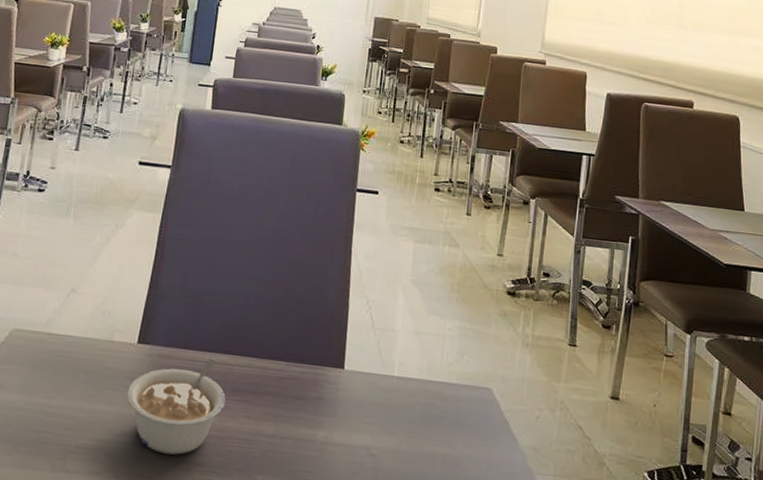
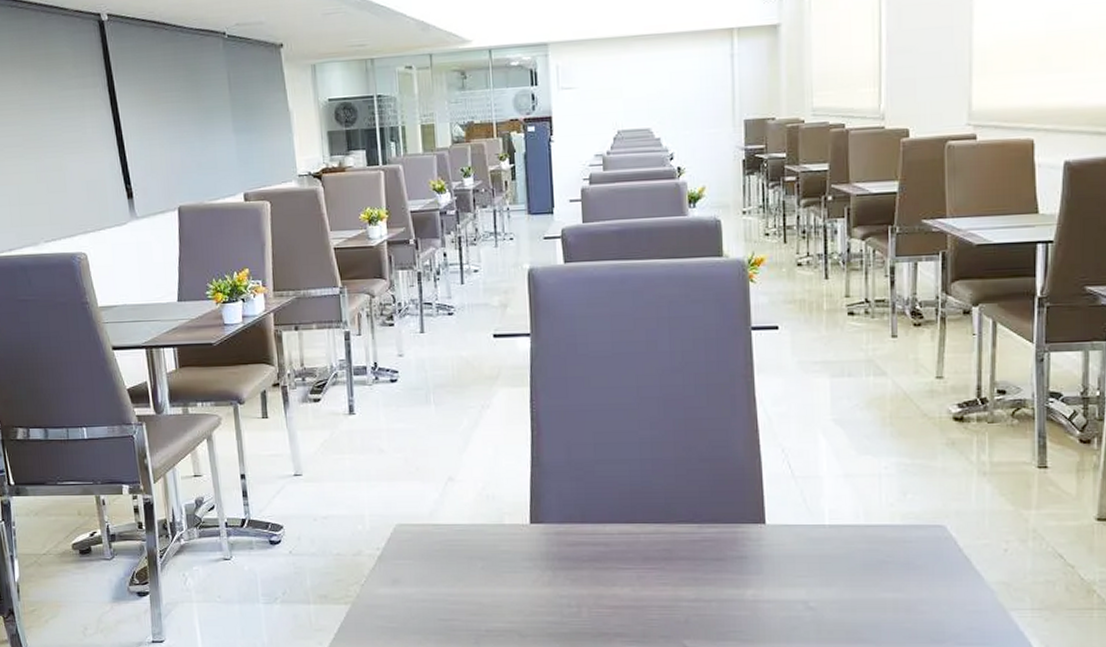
legume: present [127,358,226,455] -> none [529,529,637,628]

